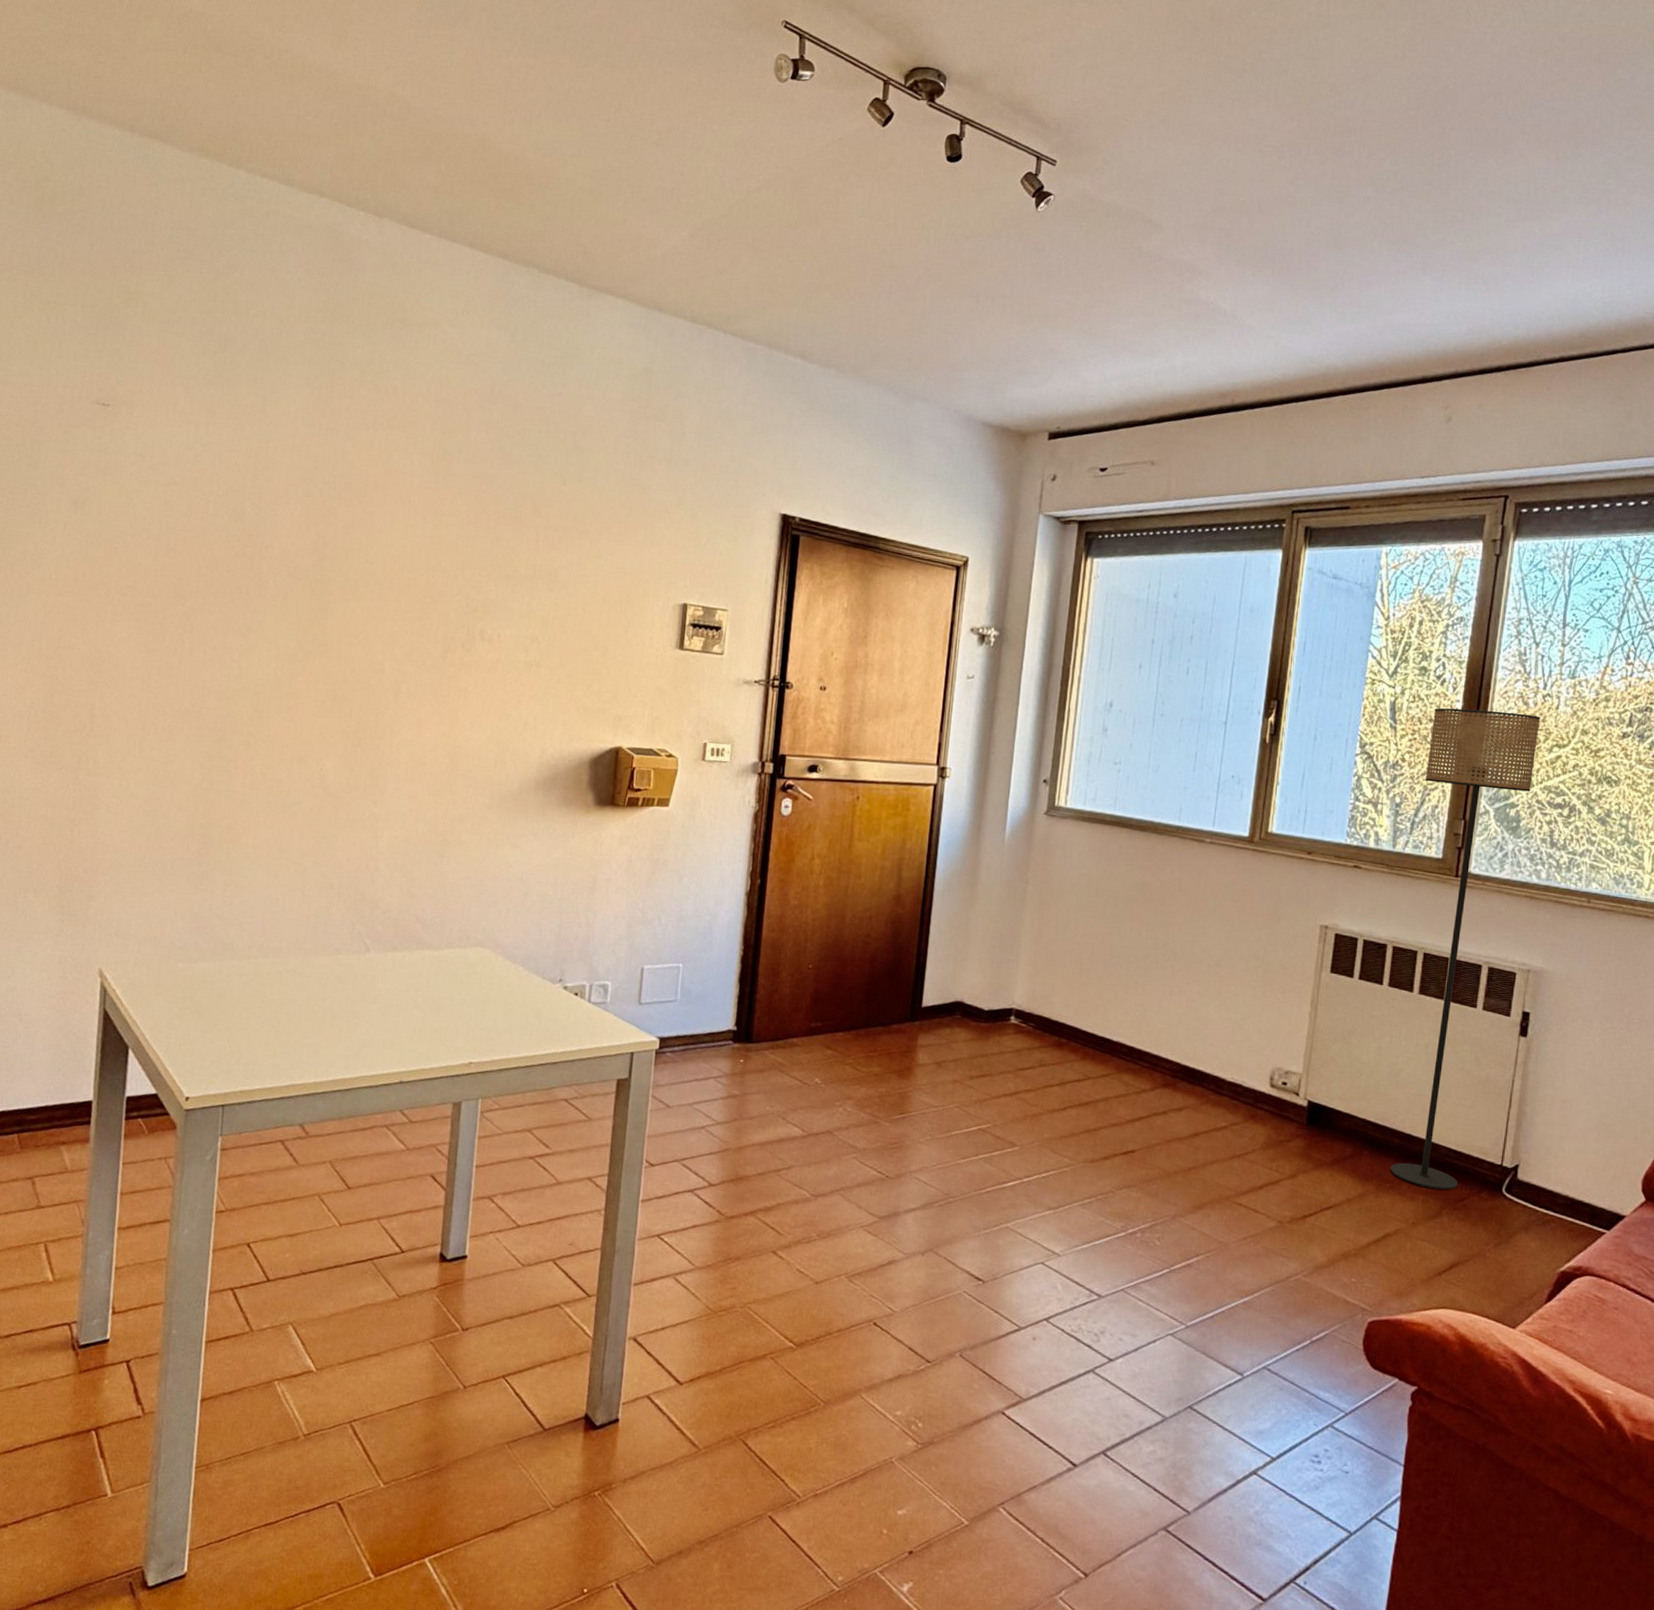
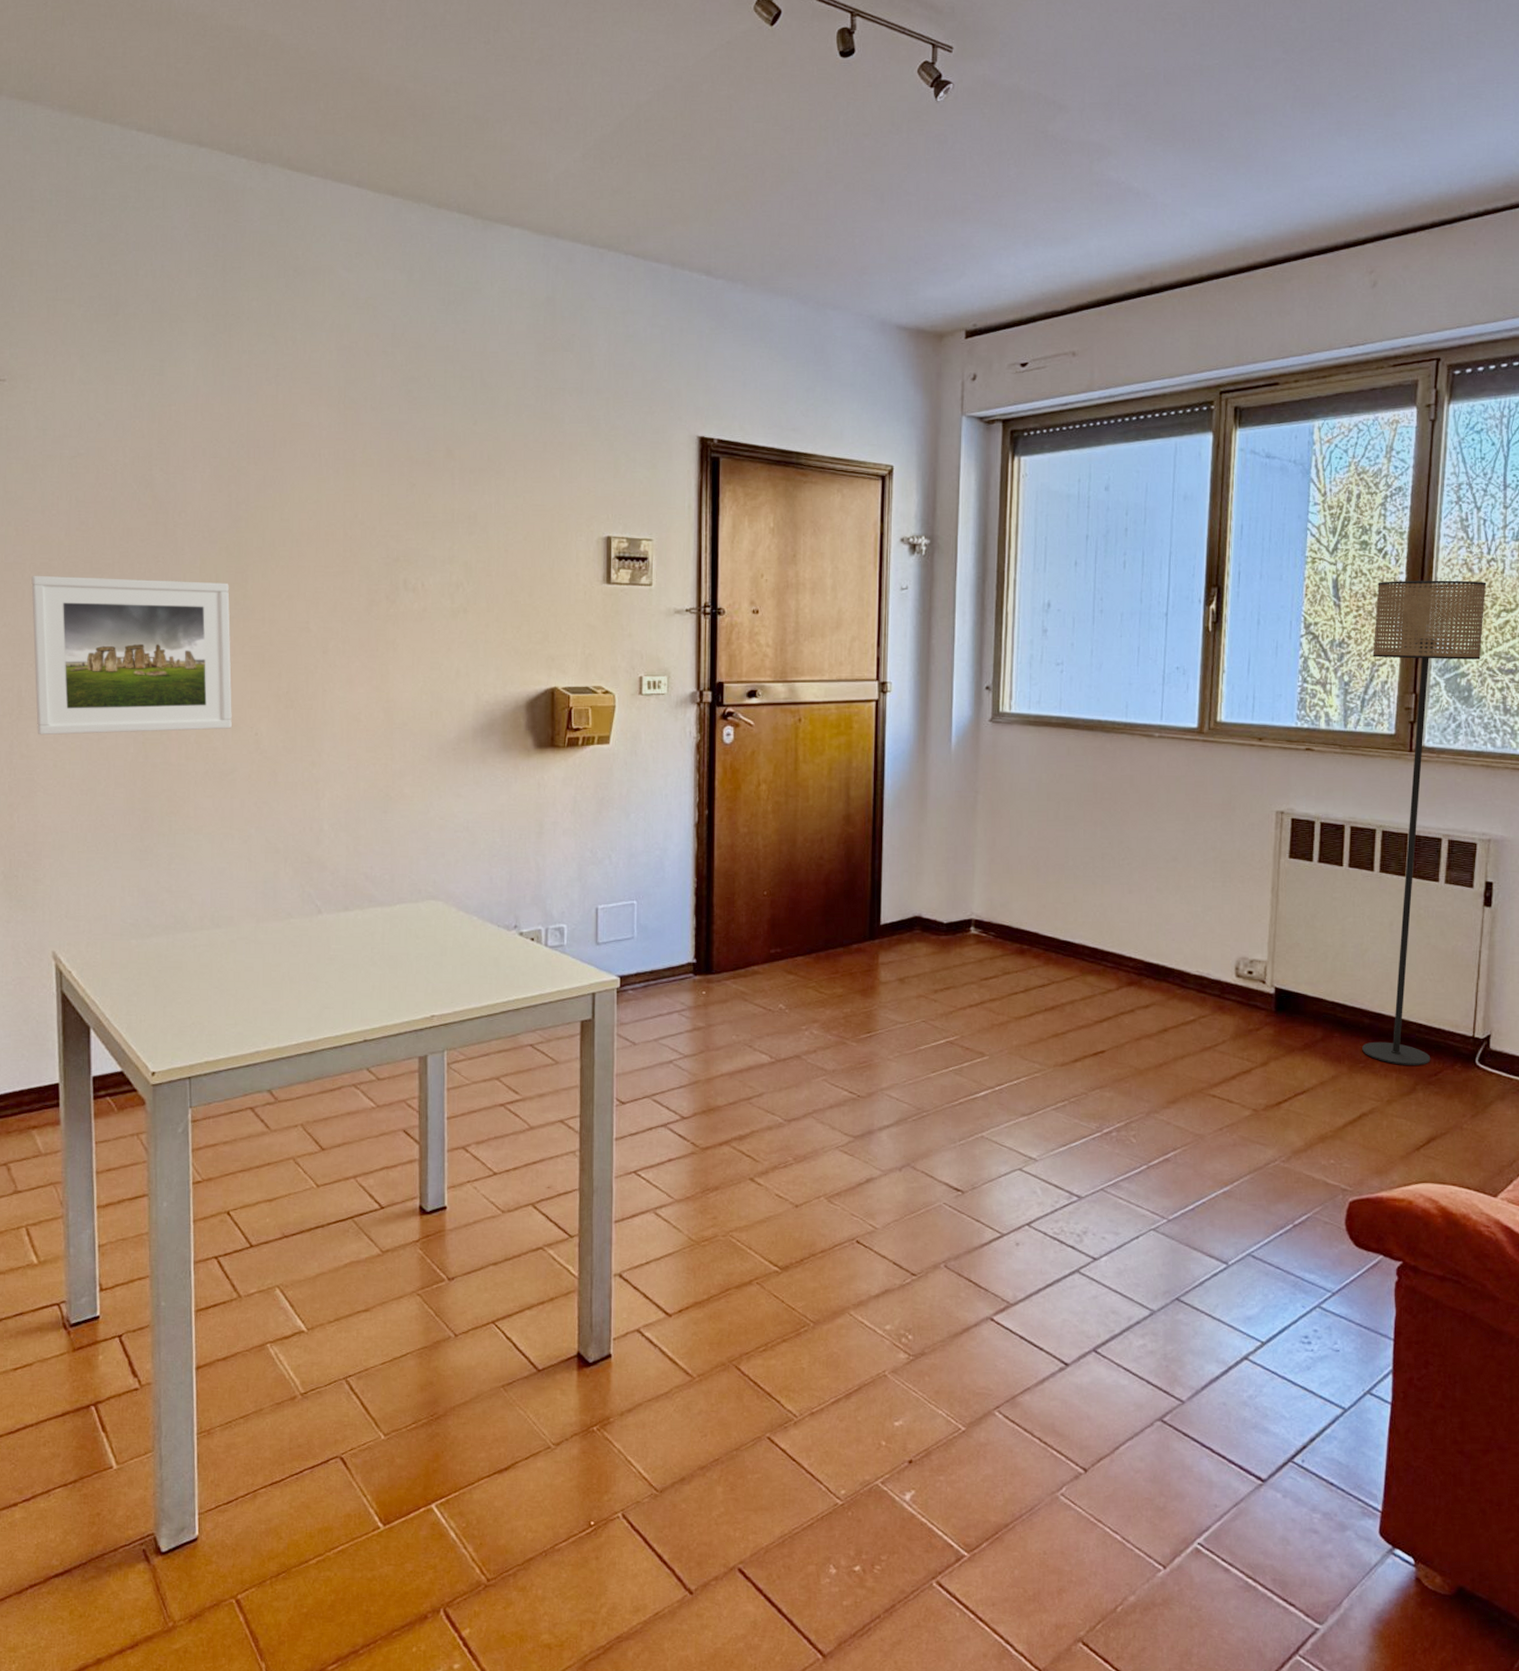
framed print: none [106,596,309,762] -> present [31,575,232,735]

